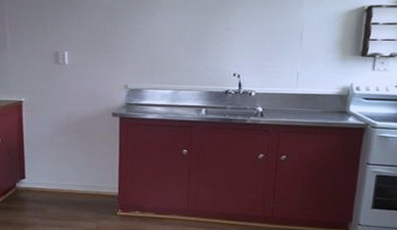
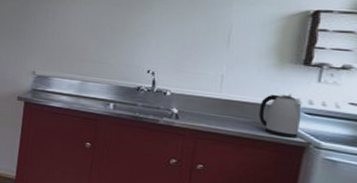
kettle: none [329,85,361,122] -> present [259,94,302,138]

